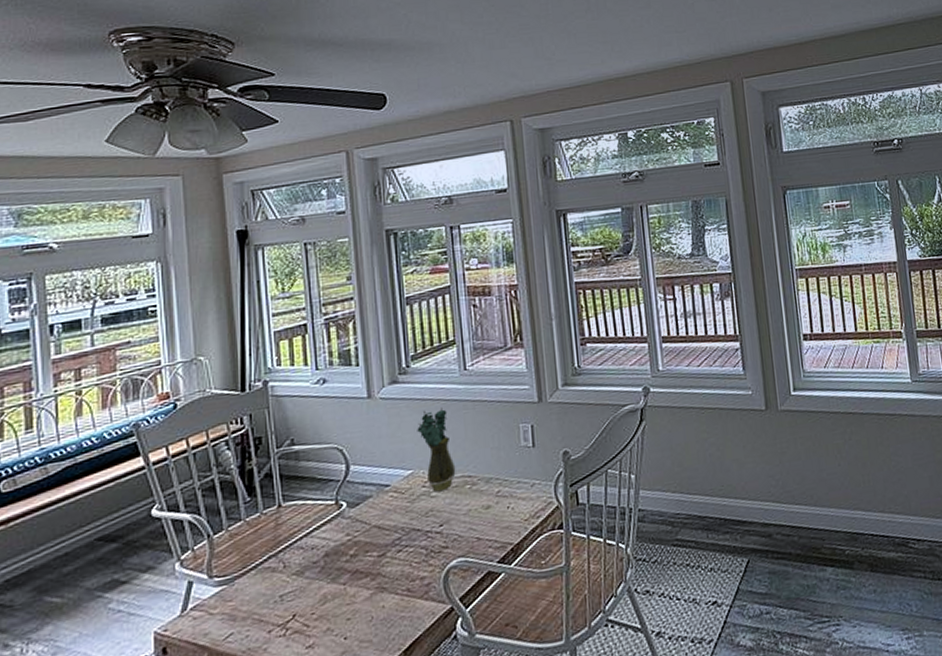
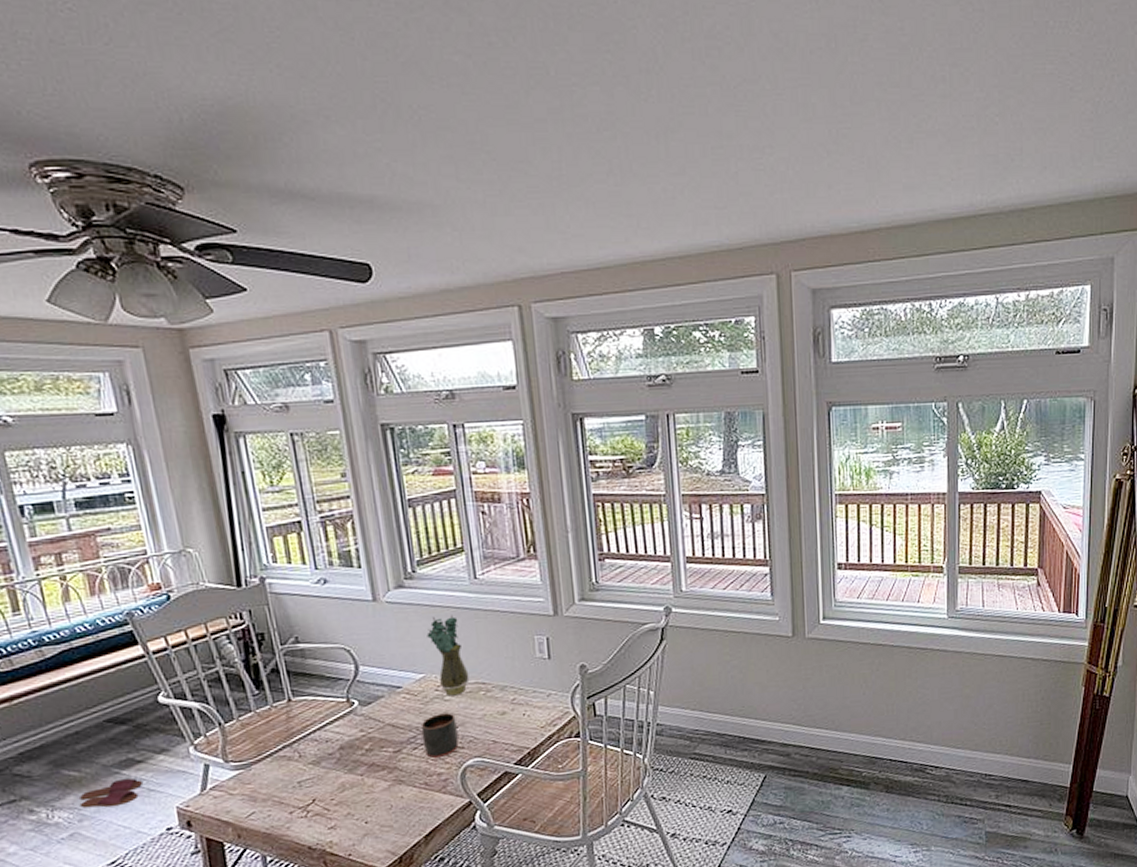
slippers: none [56,601,123,638] -> present [79,778,142,807]
mug: none [406,510,443,560] -> present [421,713,459,758]

